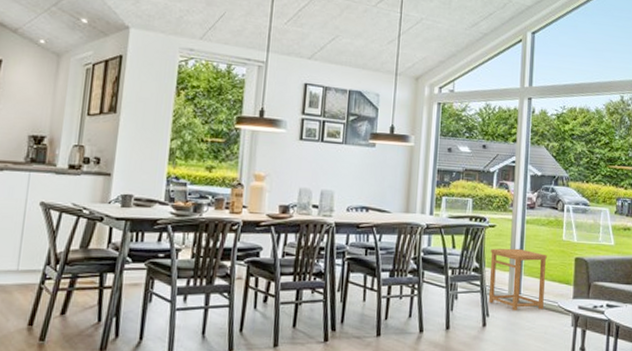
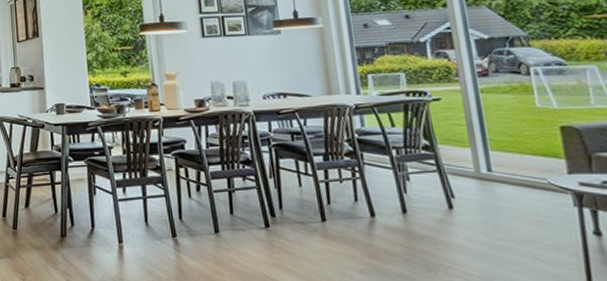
side table: present [488,248,547,311] -> none [440,121,528,191]

